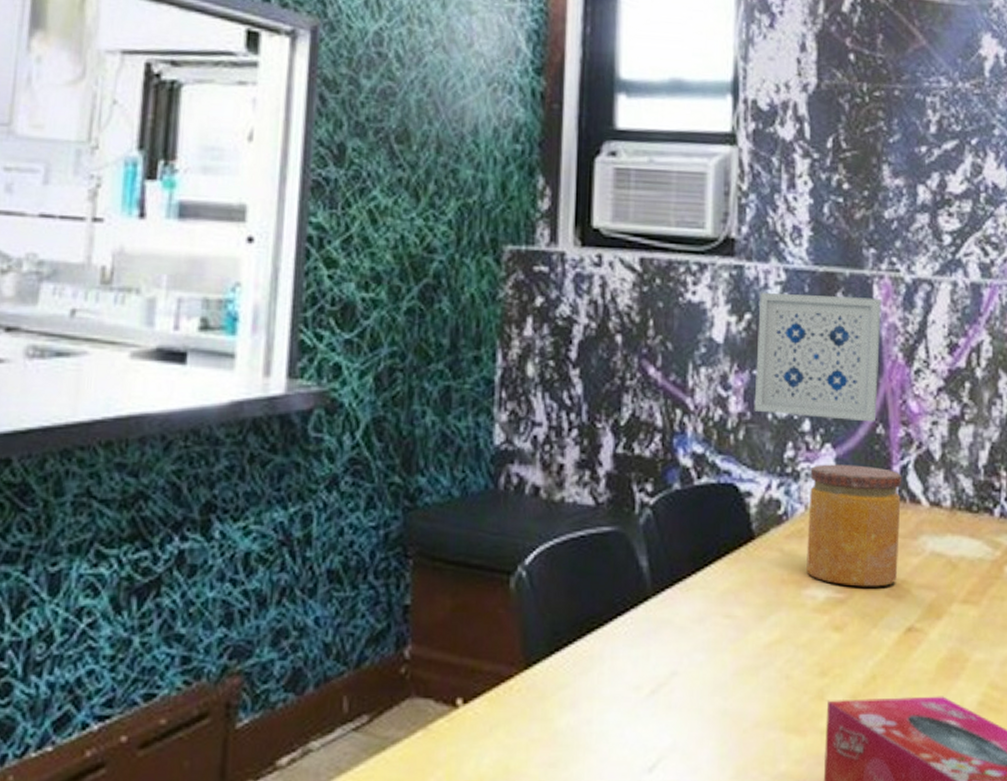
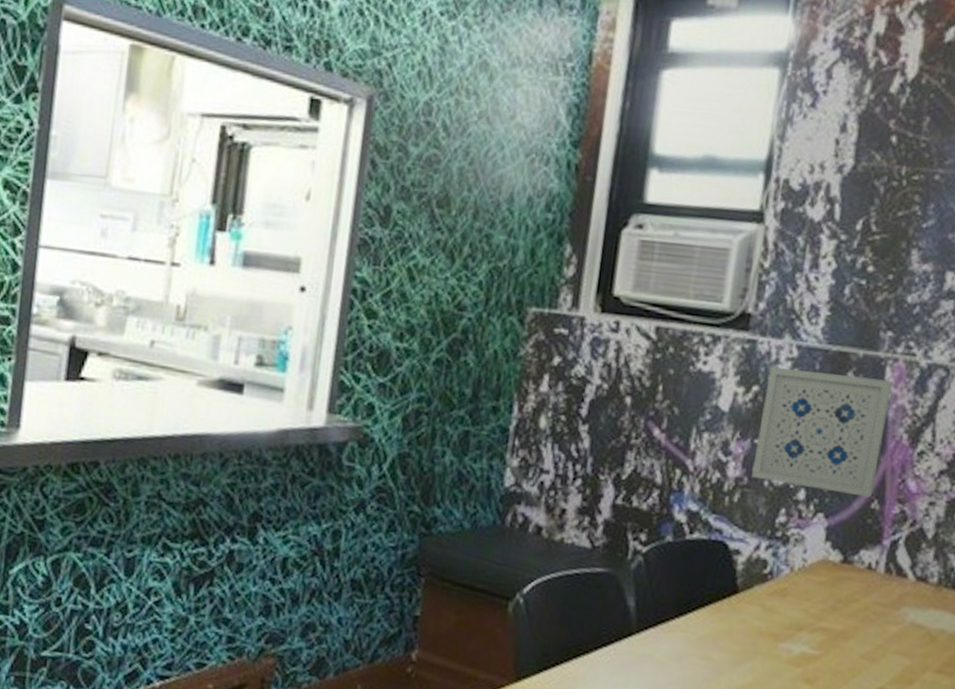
jar: present [806,464,902,587] -> none [785,531,892,649]

